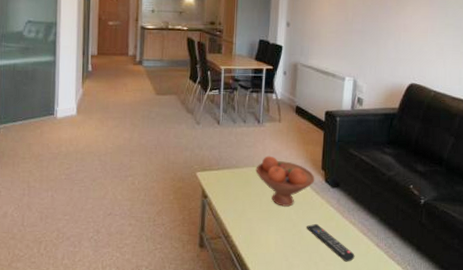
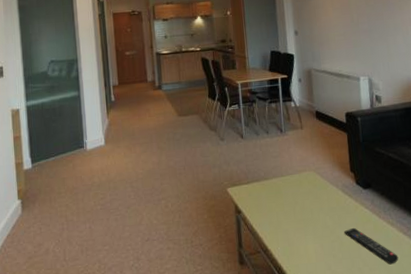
fruit bowl: present [255,155,315,207] -> none [285,163,346,214]

